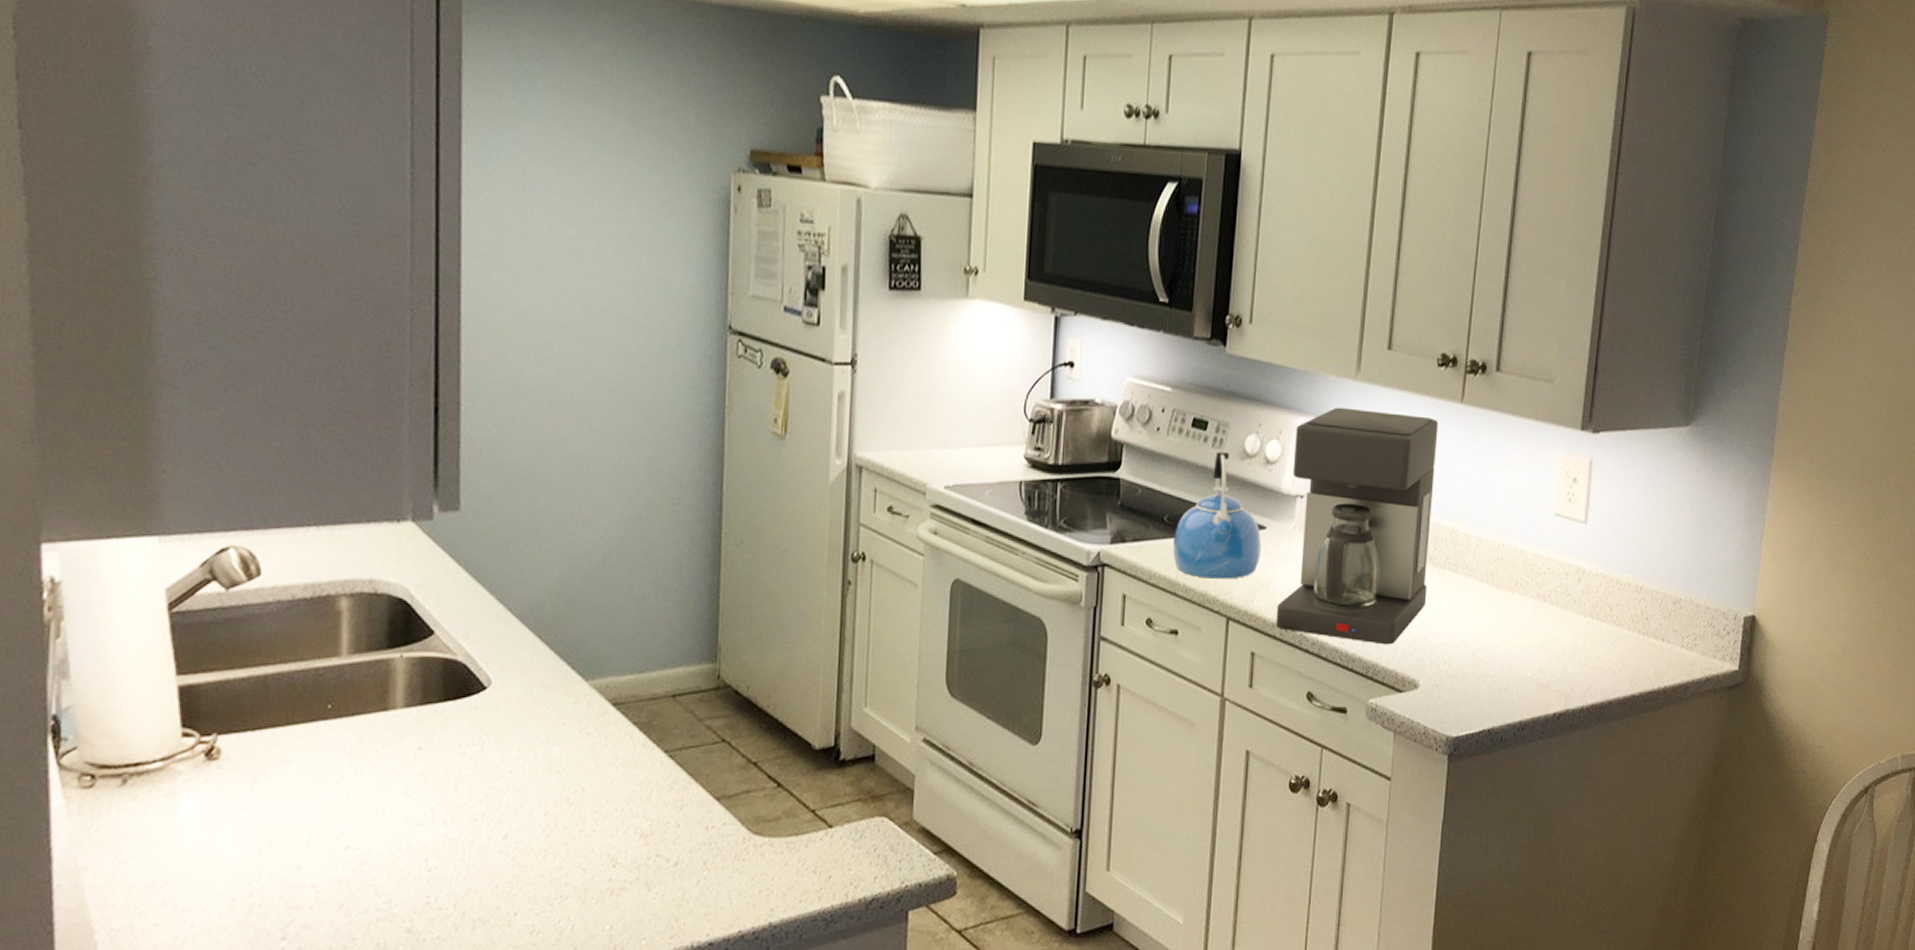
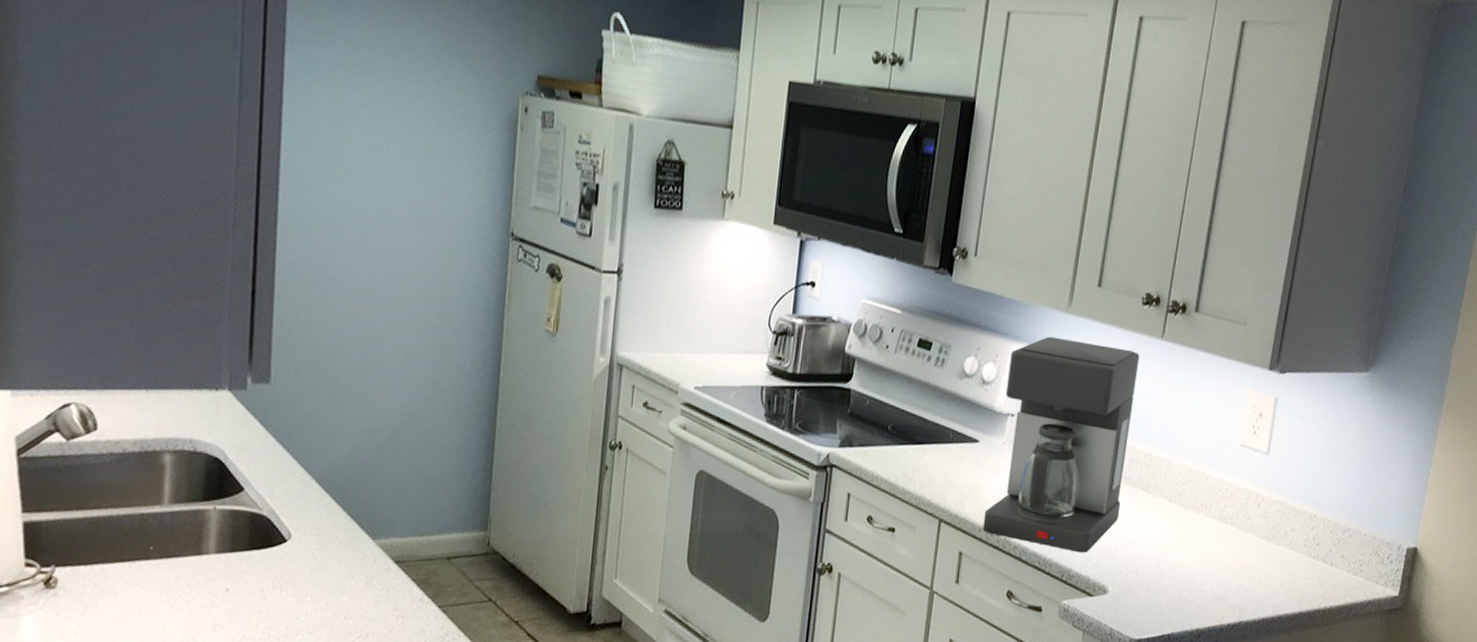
kettle: present [1173,452,1261,579] -> none [894,370,974,486]

